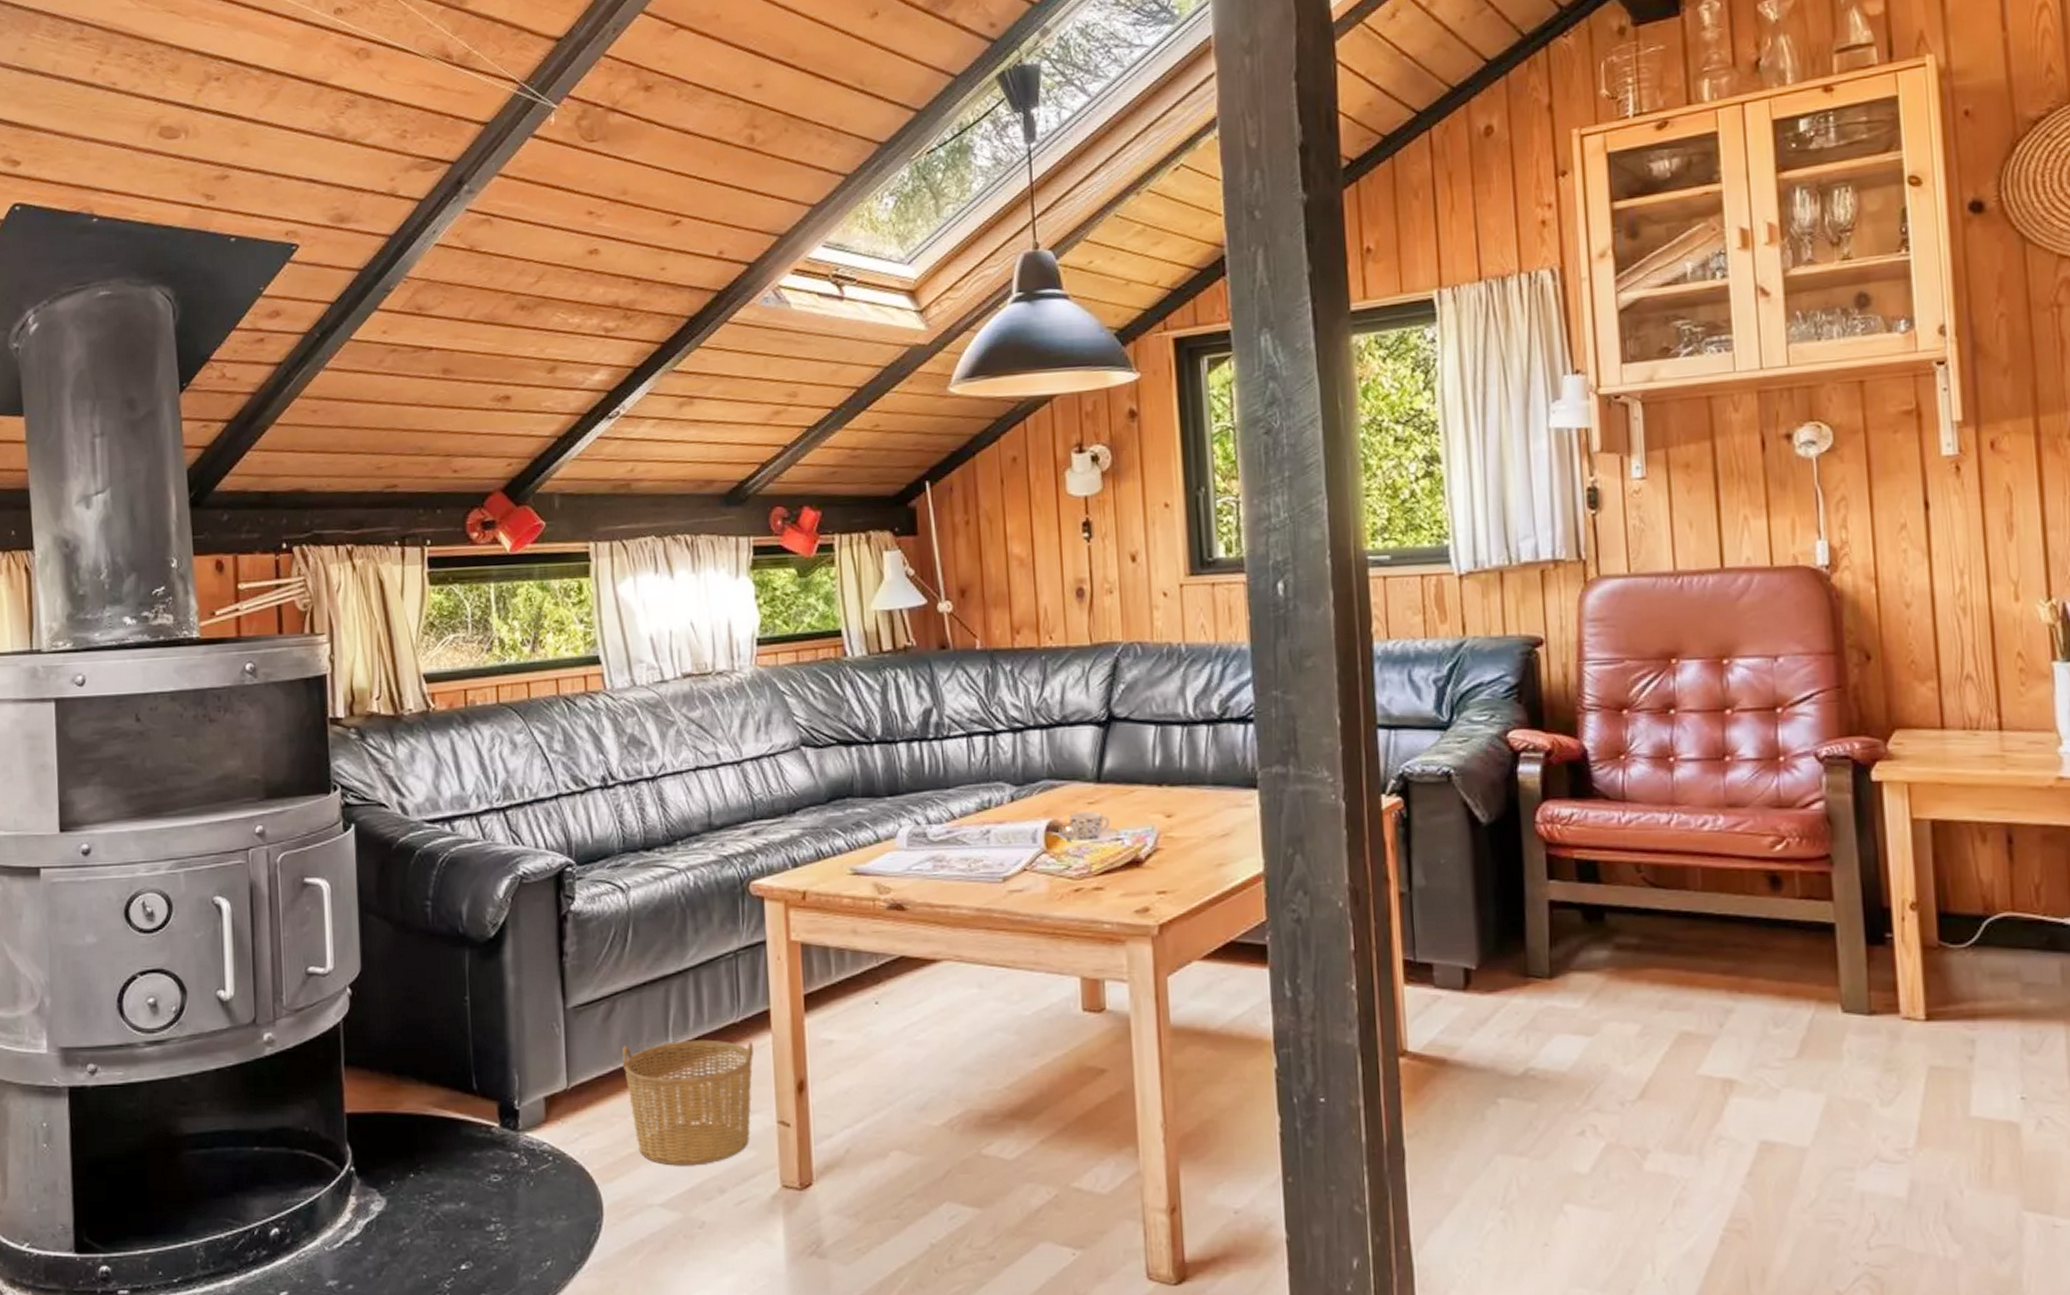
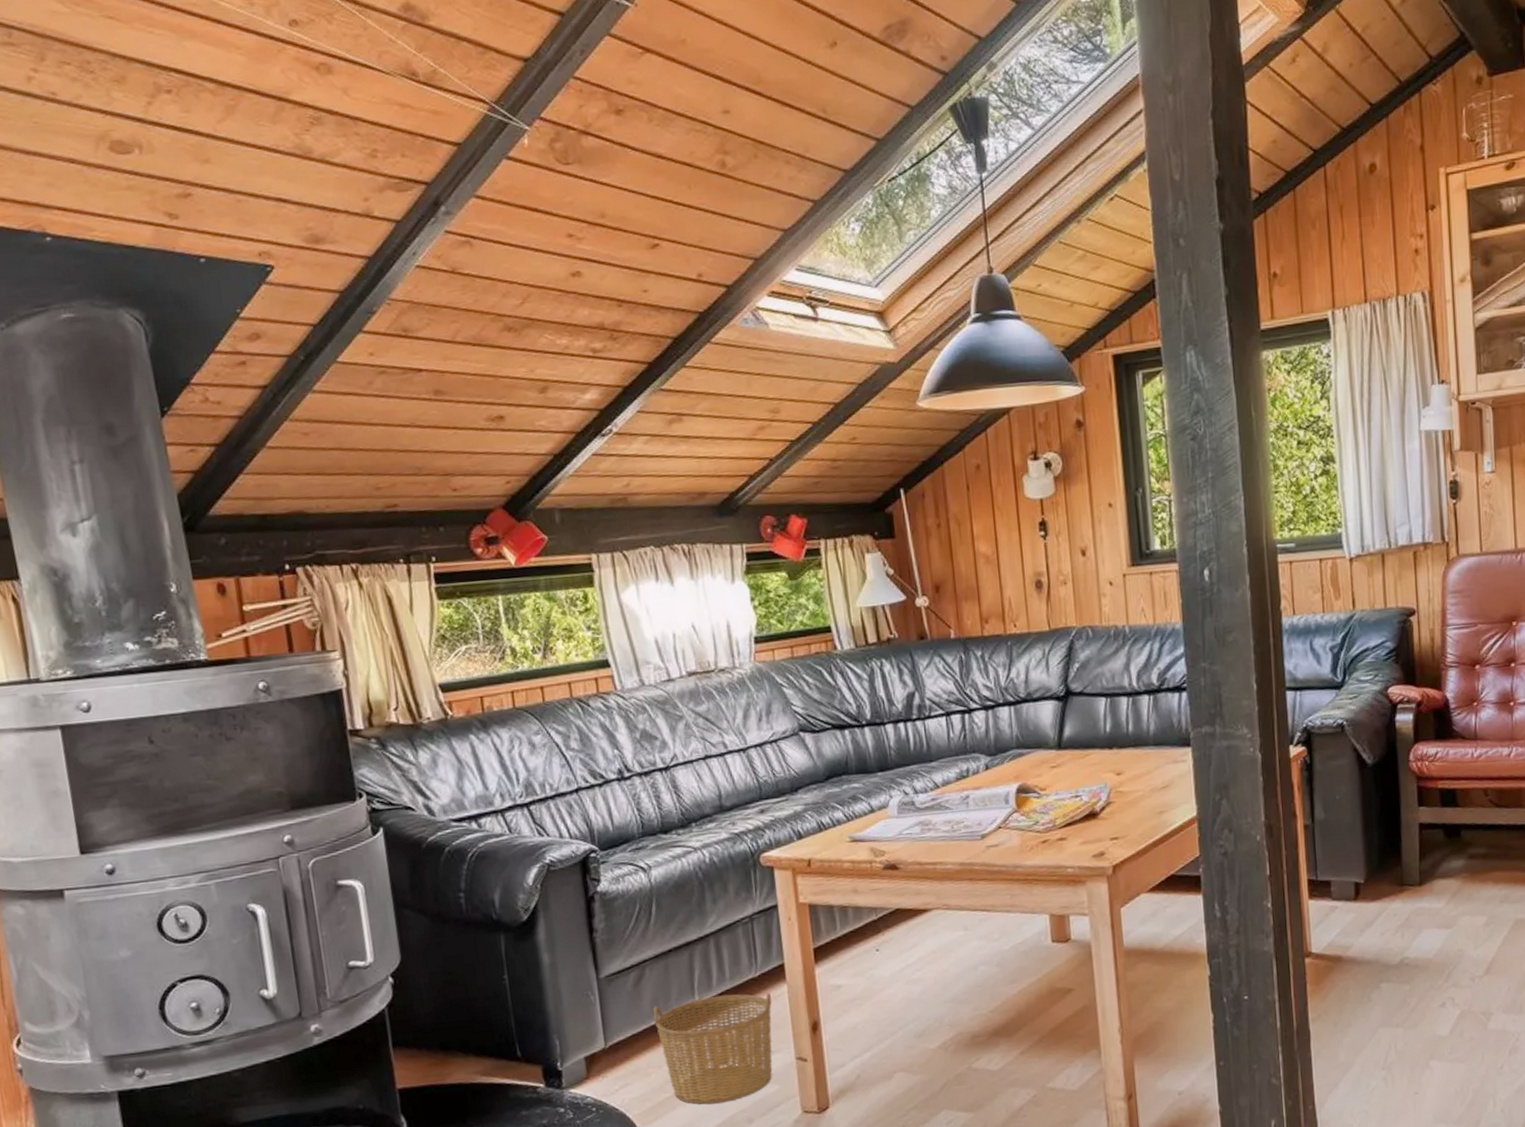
teacup: present [1057,811,1117,844] -> none [1026,773,1076,803]

